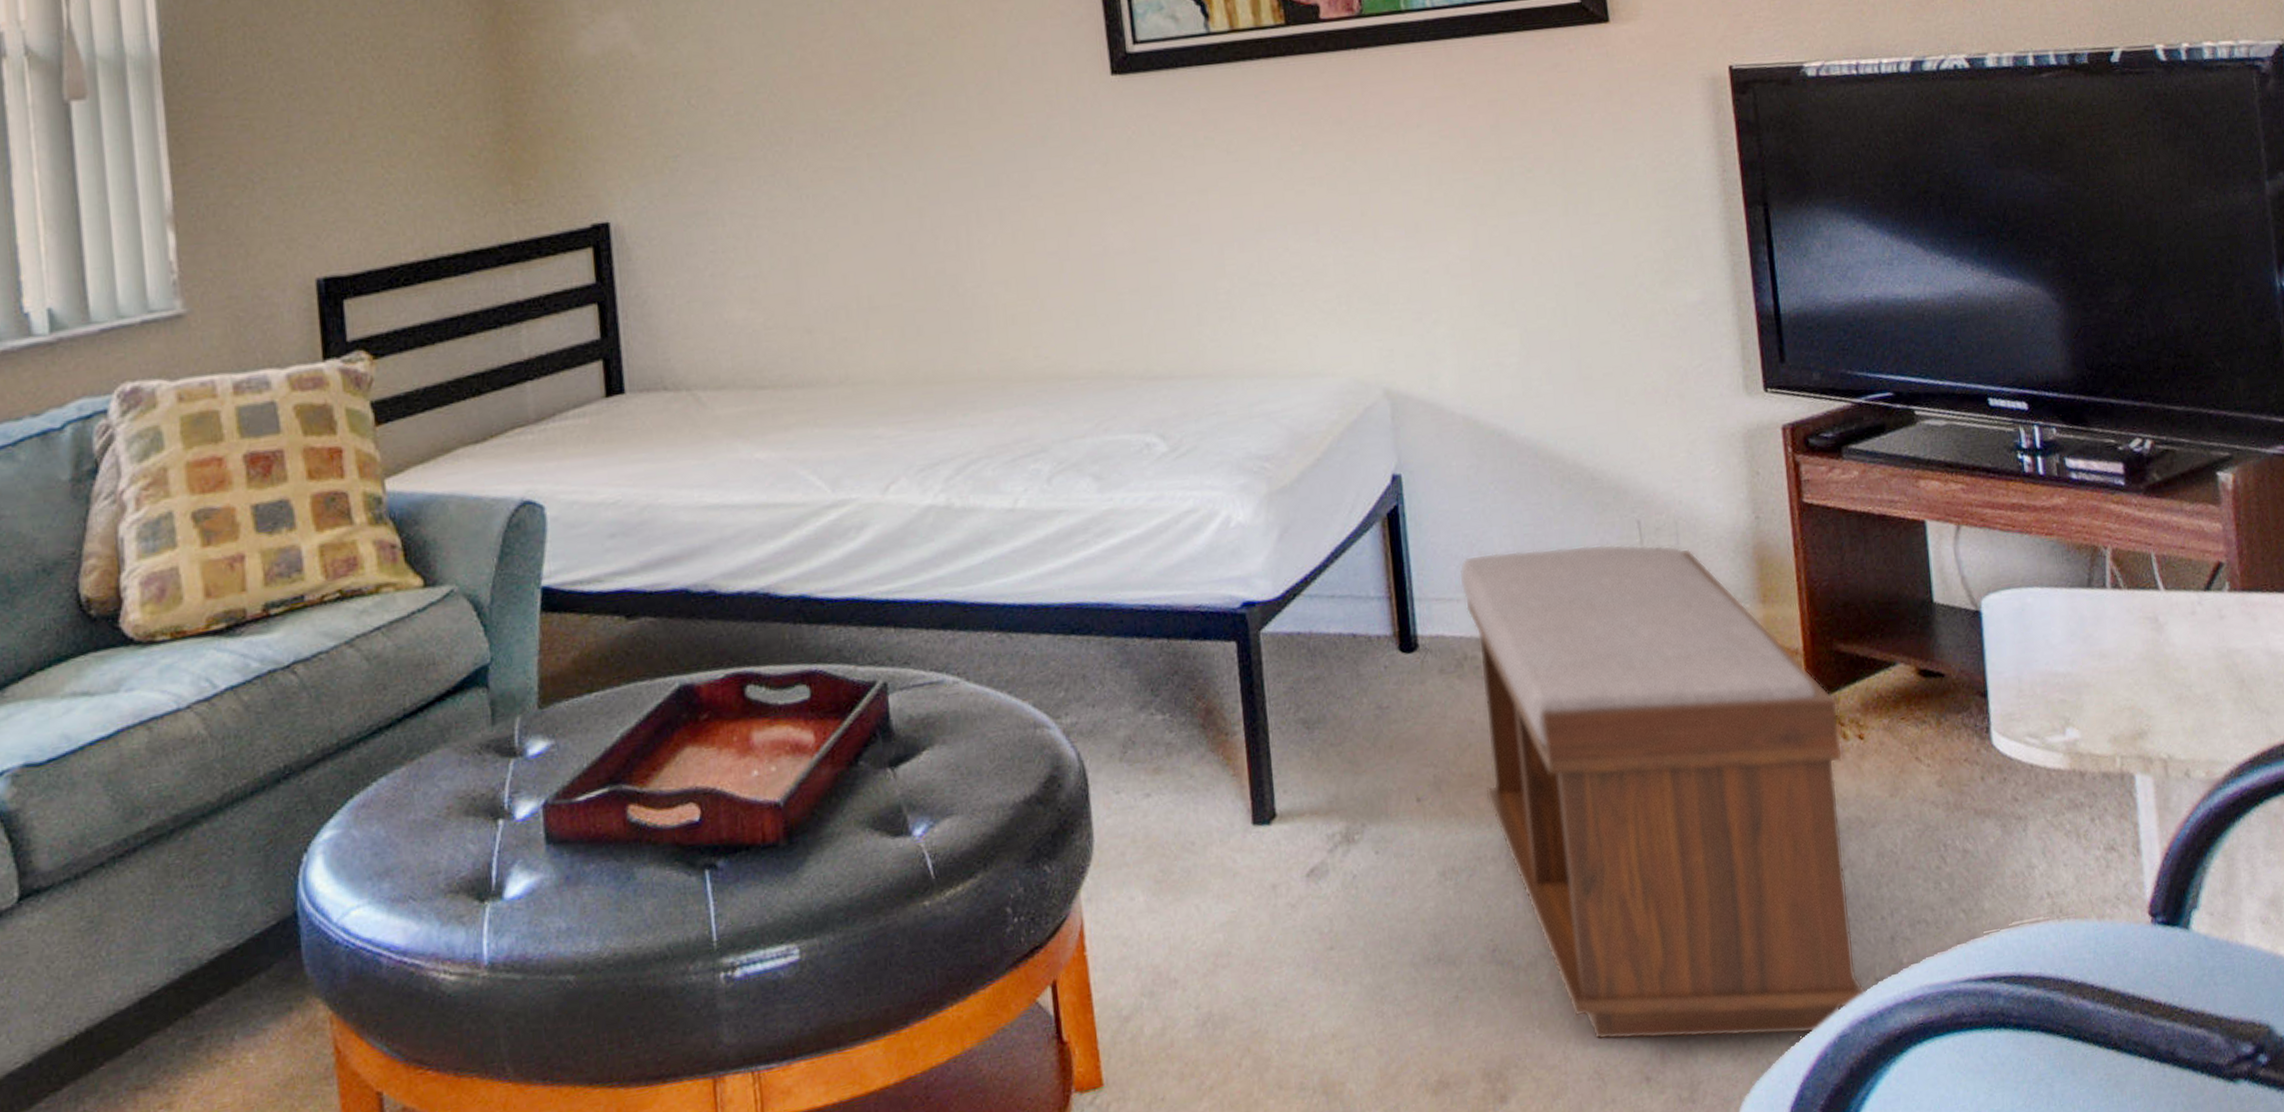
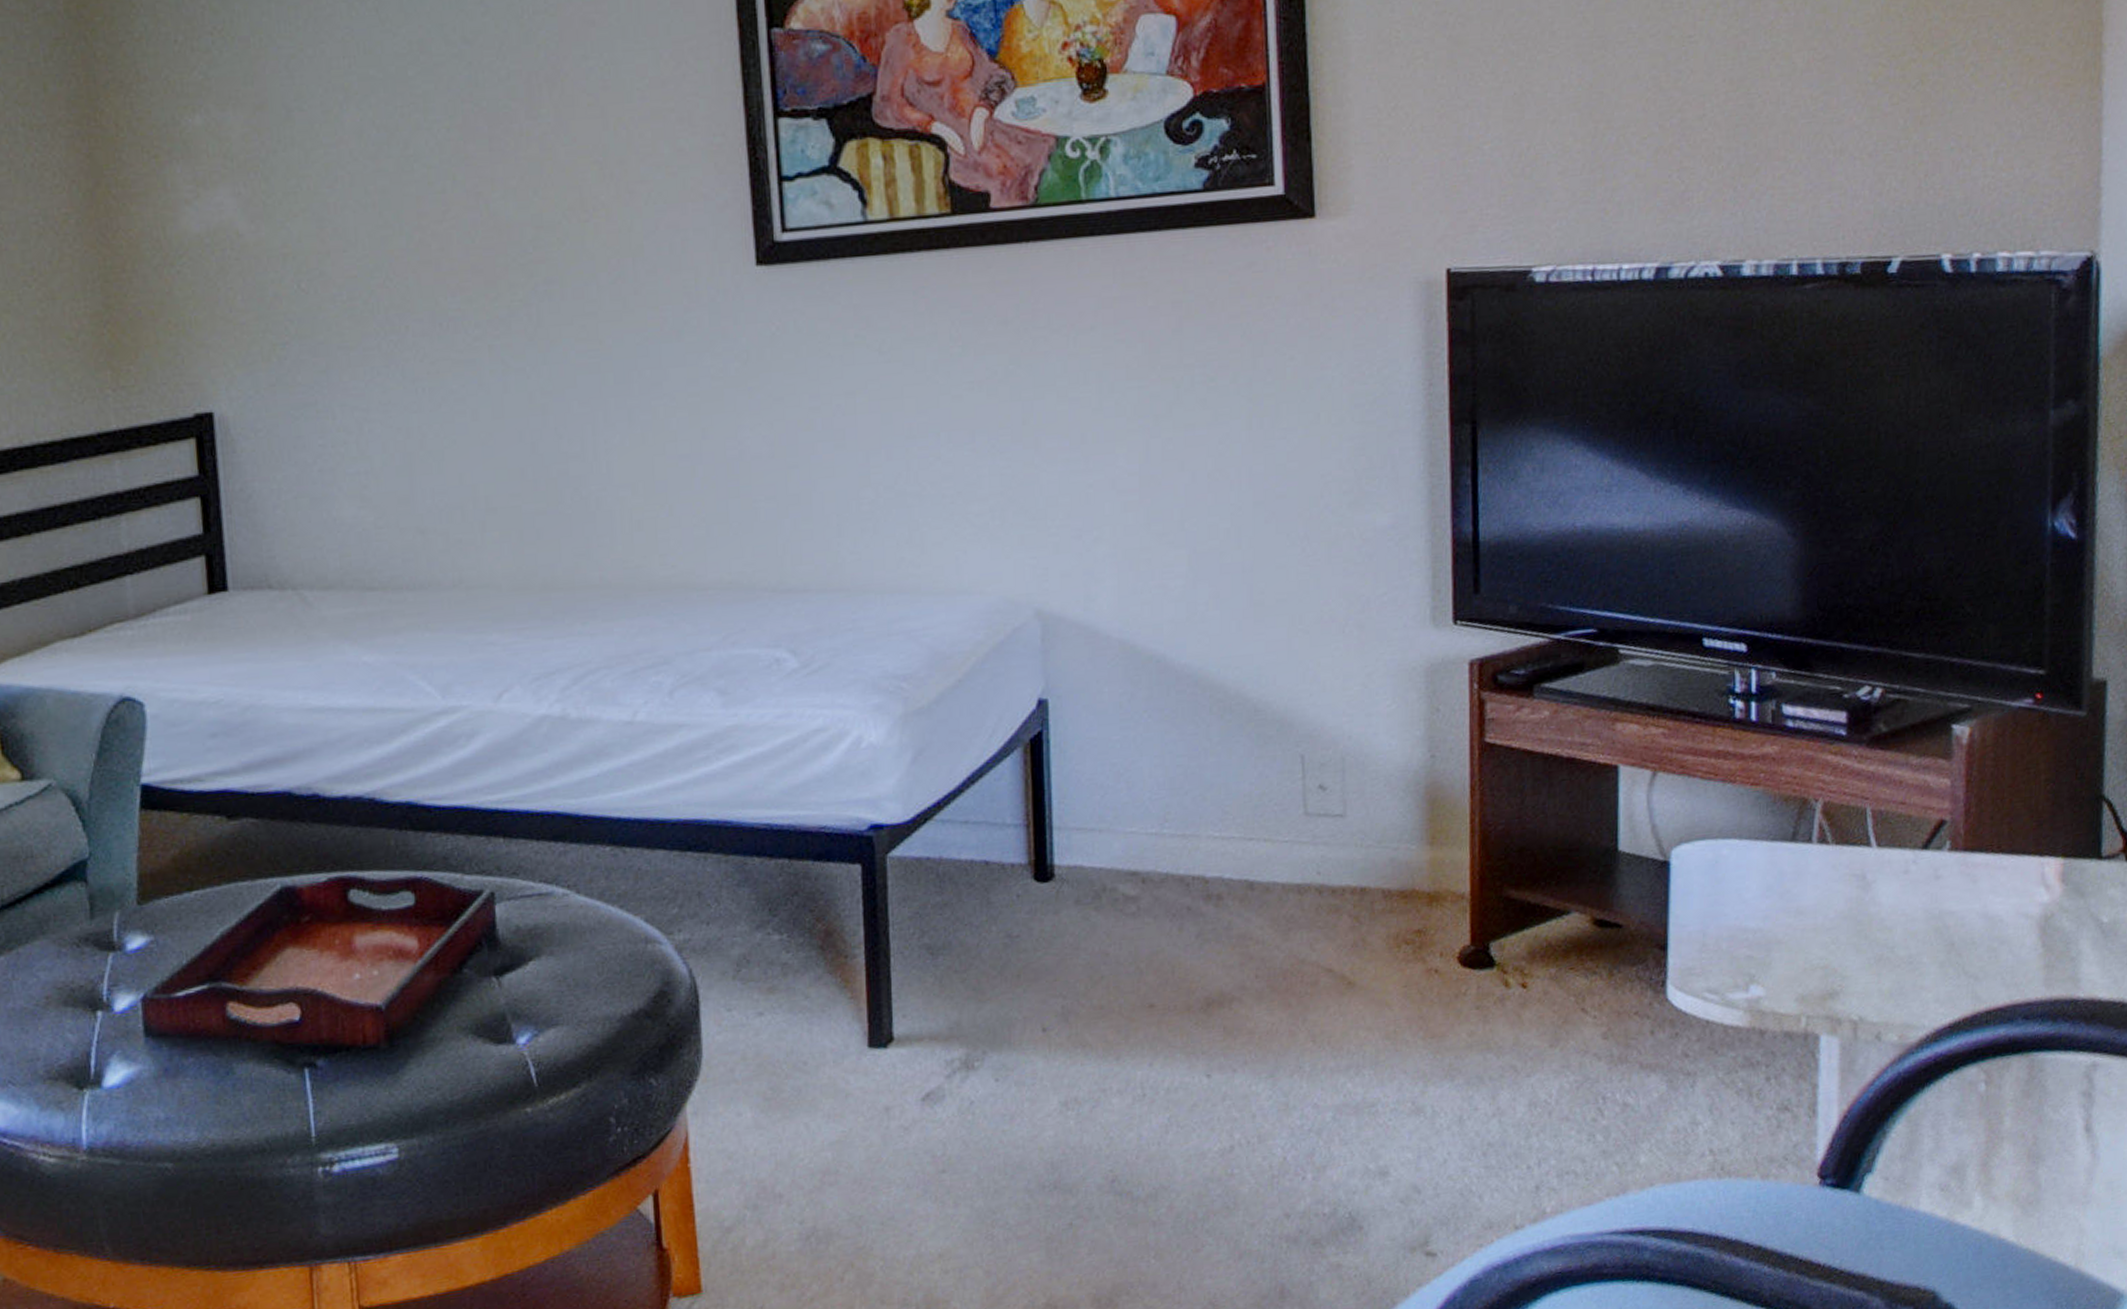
bench: present [1459,544,1868,1040] -> none [1104,778,1505,1277]

